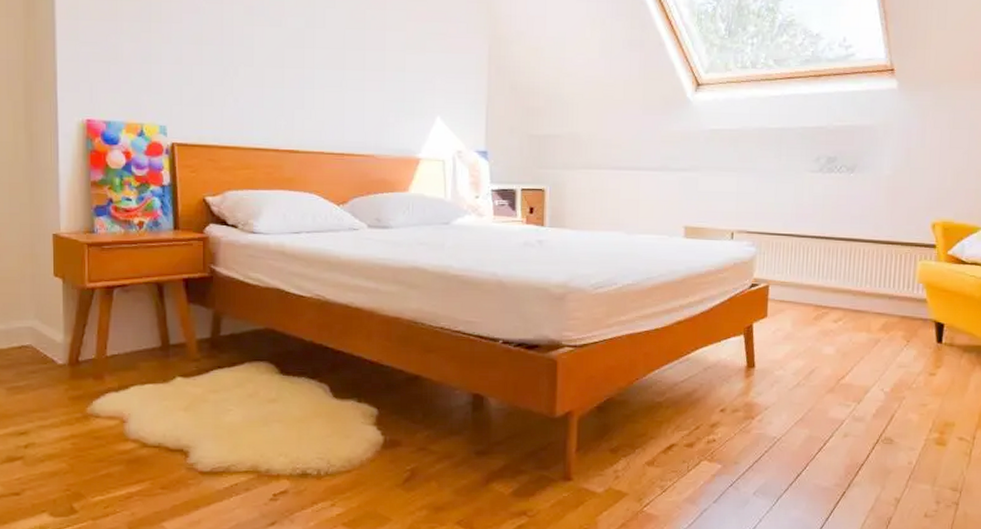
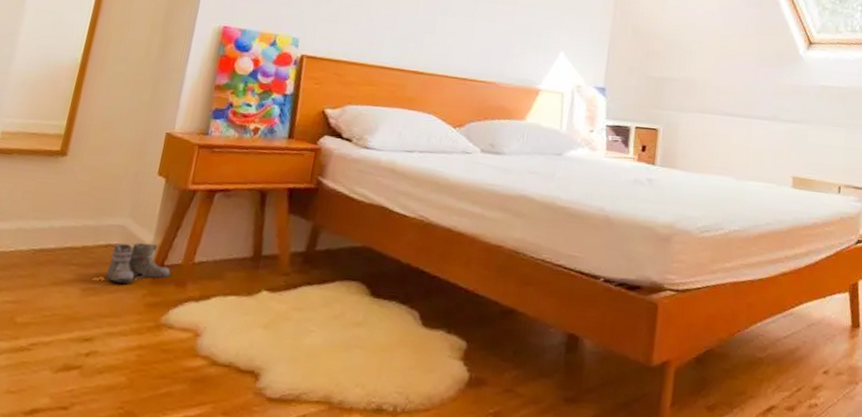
boots: none [26,342,86,380] -> present [104,242,170,283]

